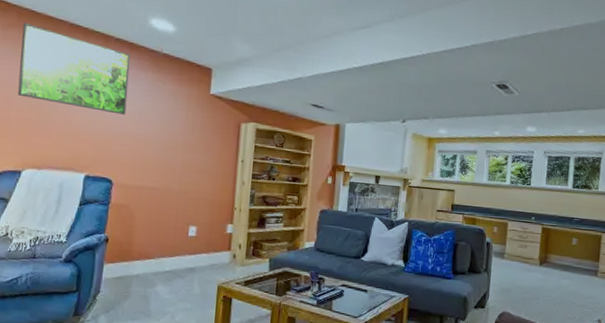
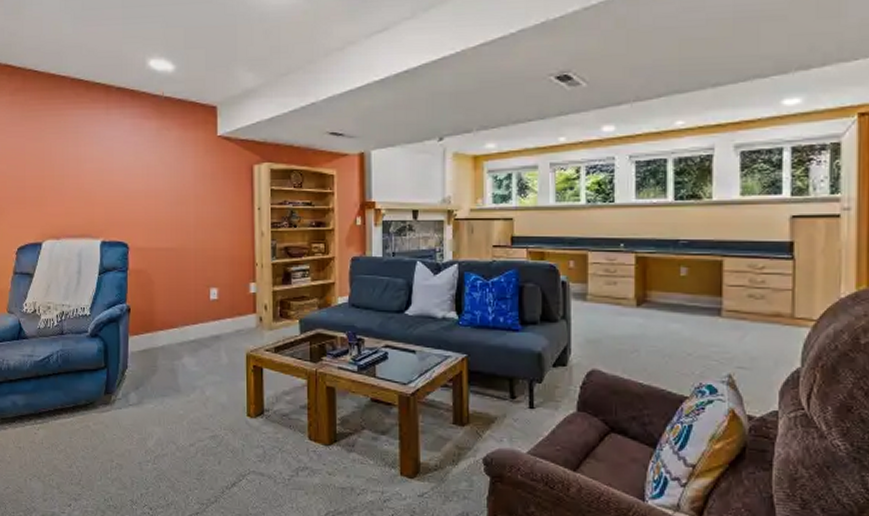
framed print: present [17,22,131,115] -> none [28,84,134,171]

